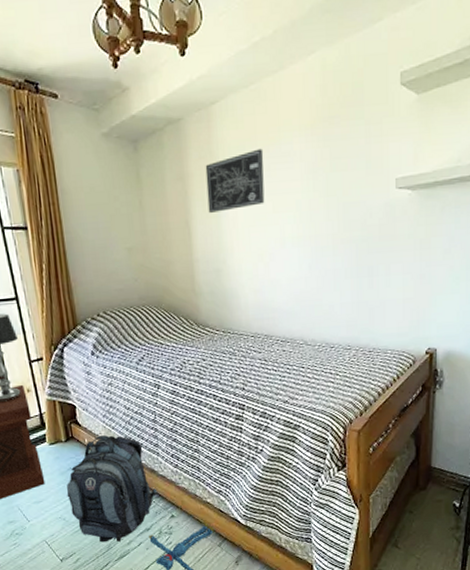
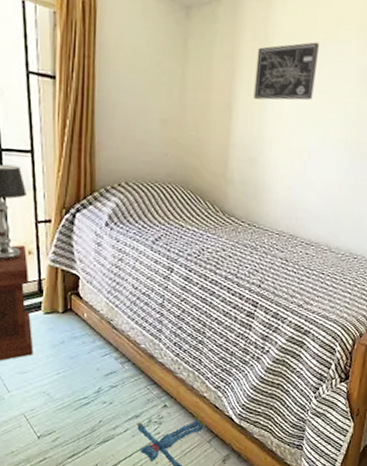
backpack: present [67,435,158,543] -> none [55,312,154,425]

